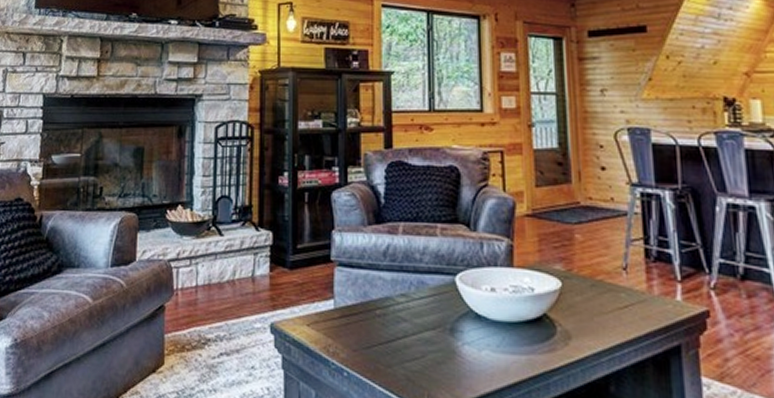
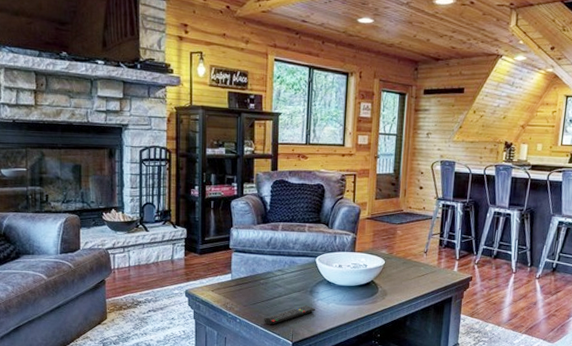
remote control: none [383,352,462,383] -> present [264,305,316,325]

